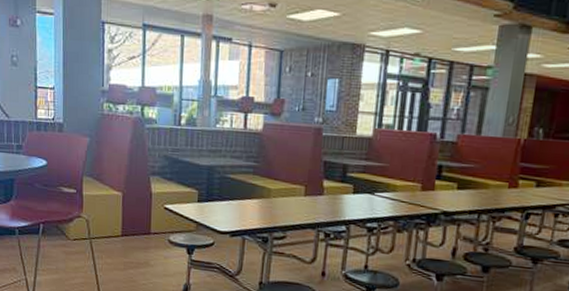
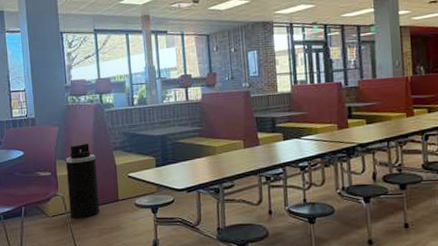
trash can: none [93,162,129,248] -> present [65,144,100,220]

